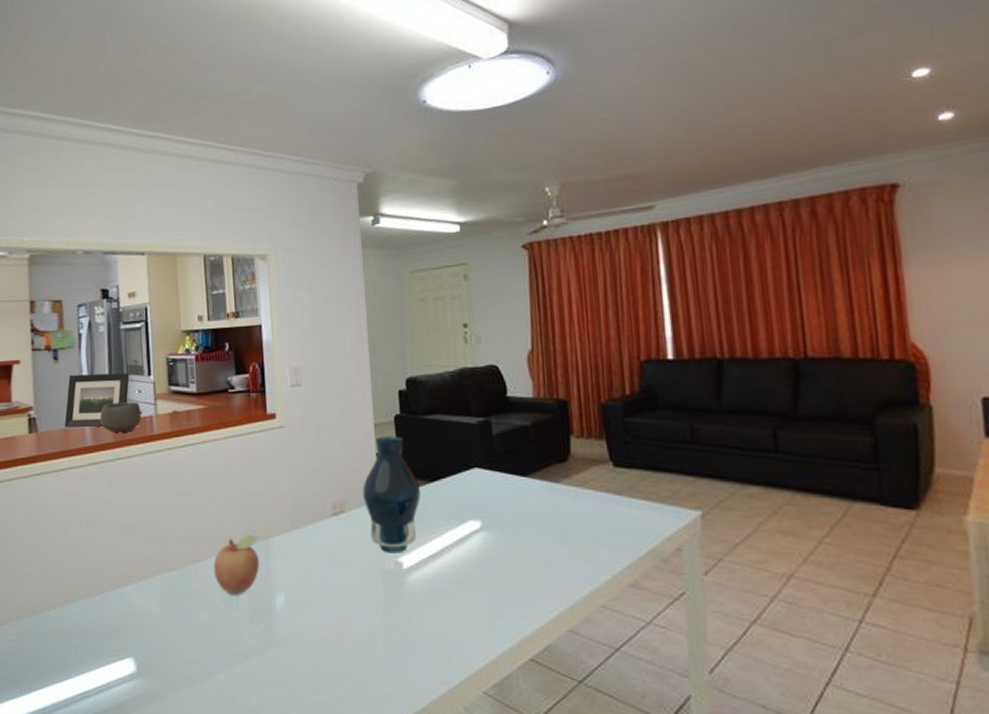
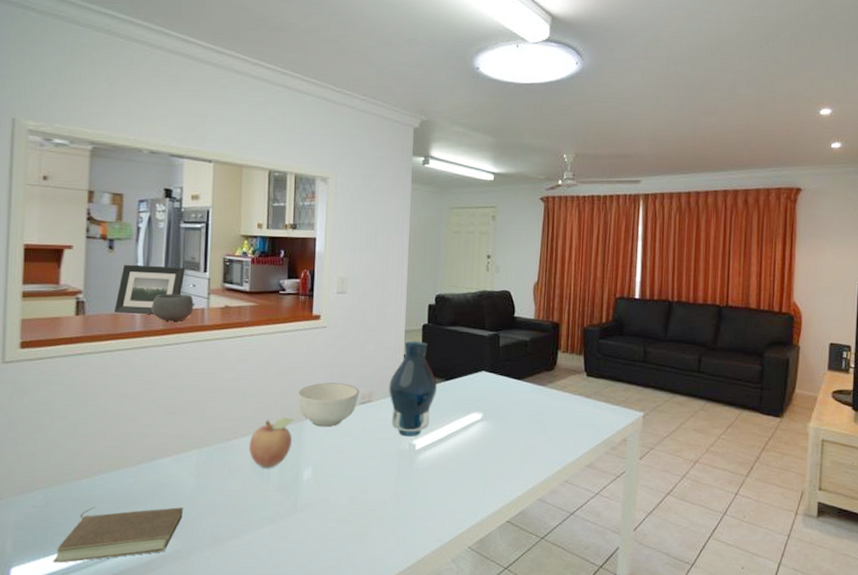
book: none [30,640,153,703] -> present [53,506,184,563]
bowl: none [261,492,330,545] -> present [298,382,360,427]

